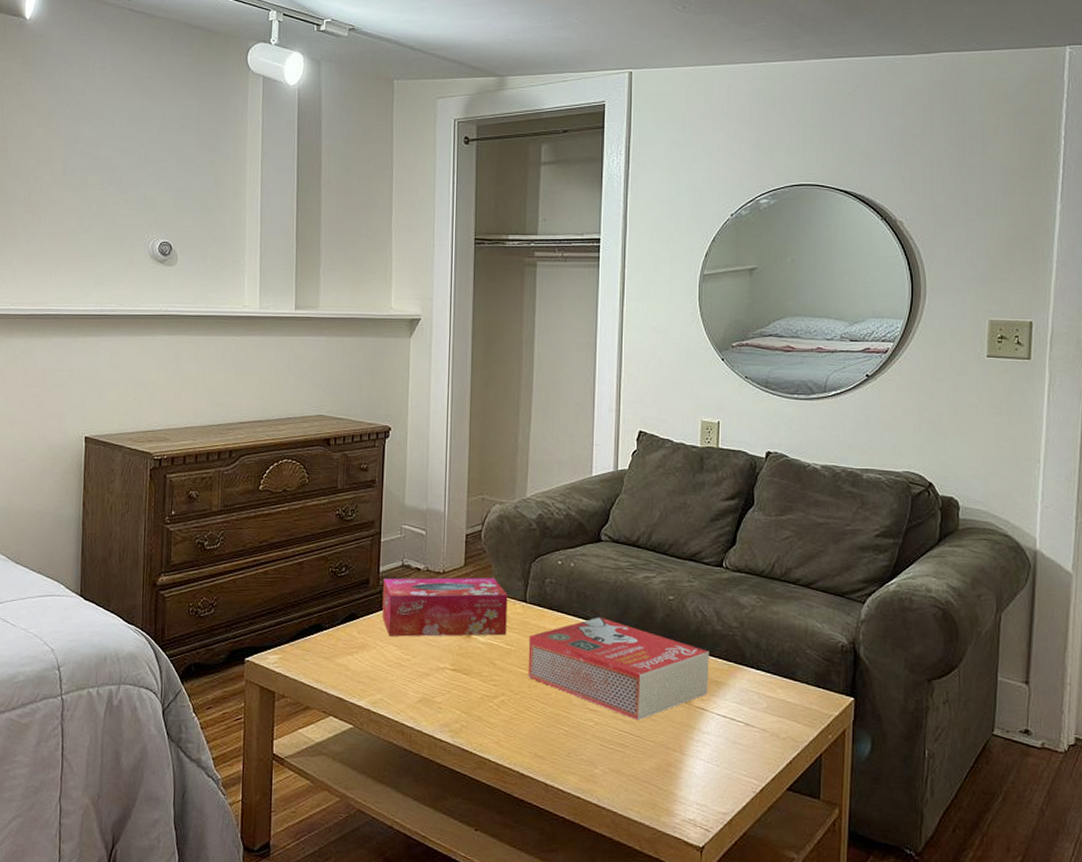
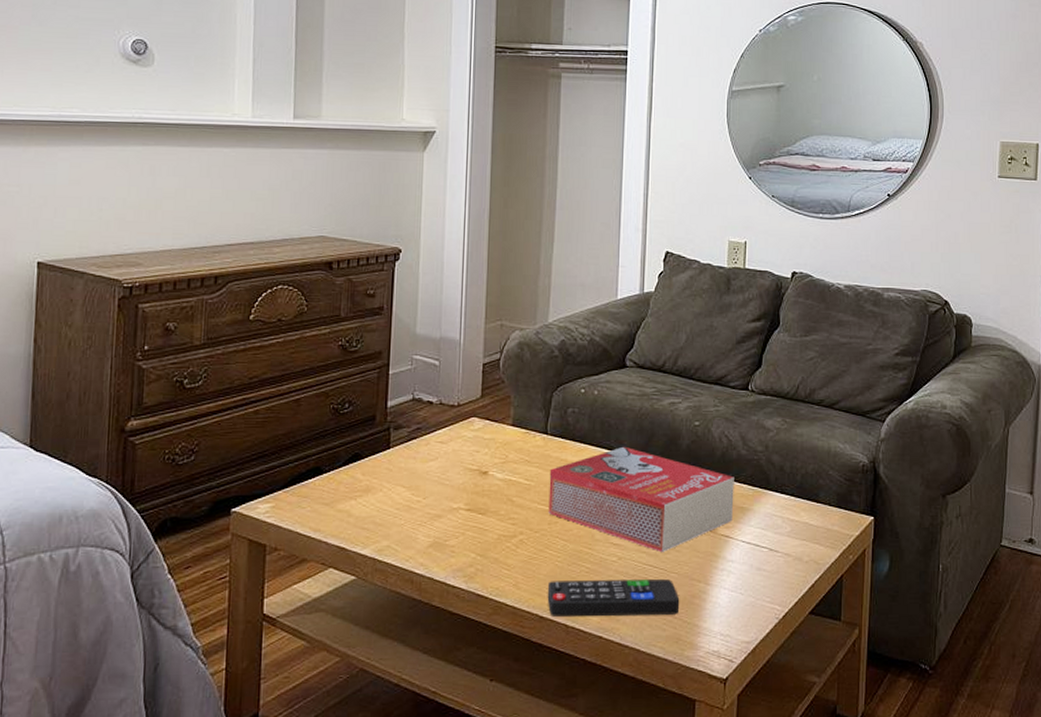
tissue box: present [382,577,508,637] -> none [390,409,527,477]
remote control: none [527,741,656,781] -> present [547,579,680,616]

